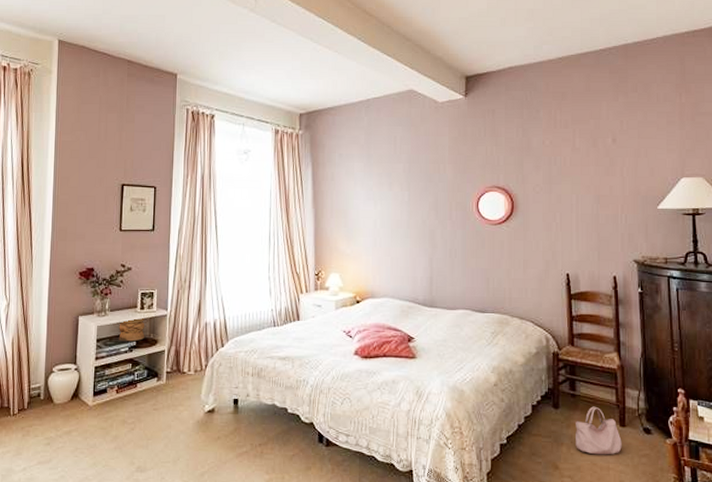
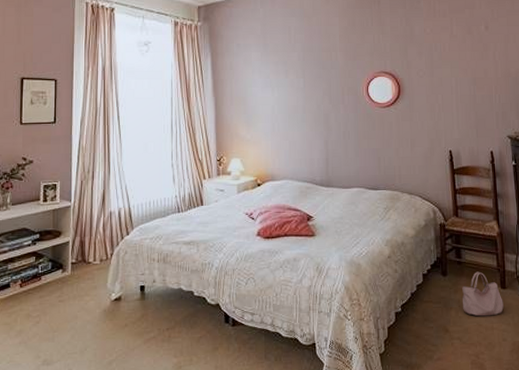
decorative box: present [118,318,145,342] -> none [21,211,49,235]

